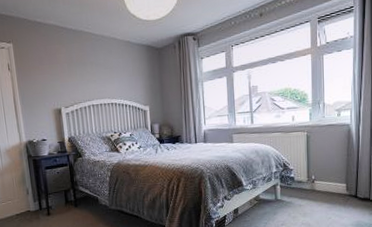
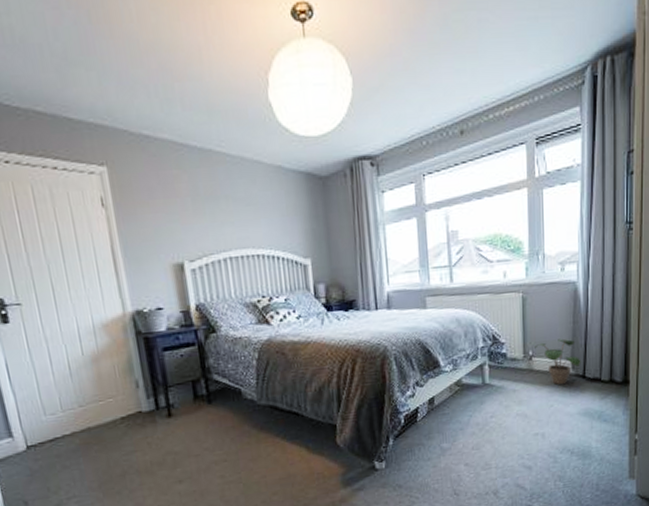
potted plant: none [316,167,354,202] -> present [535,339,581,385]

